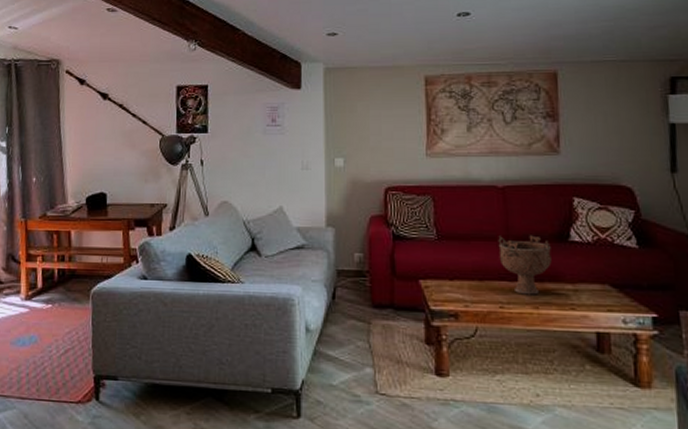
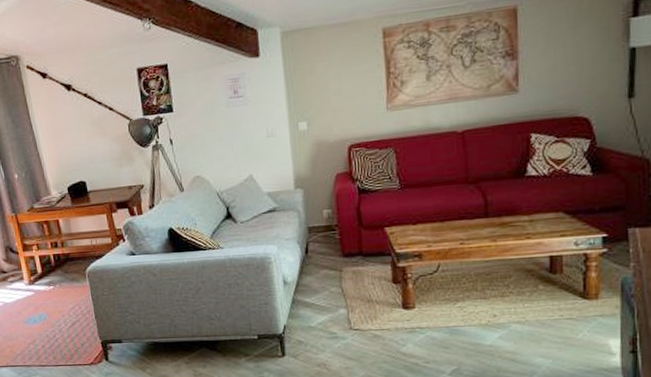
decorative bowl: present [498,235,552,295] -> none [458,174,509,230]

